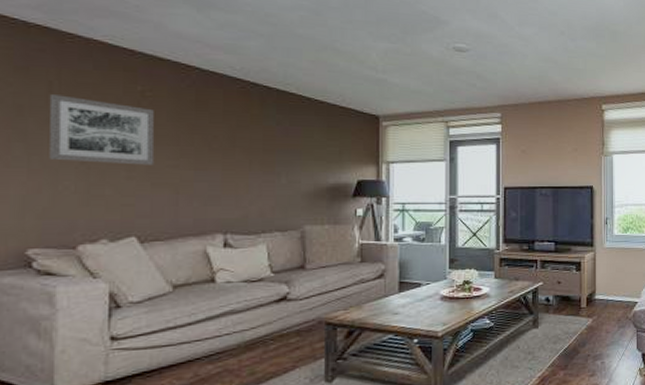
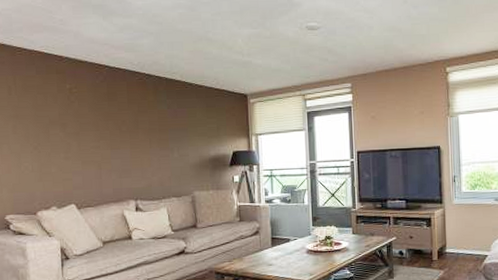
wall art: present [49,94,155,166] -> none [9,96,83,148]

